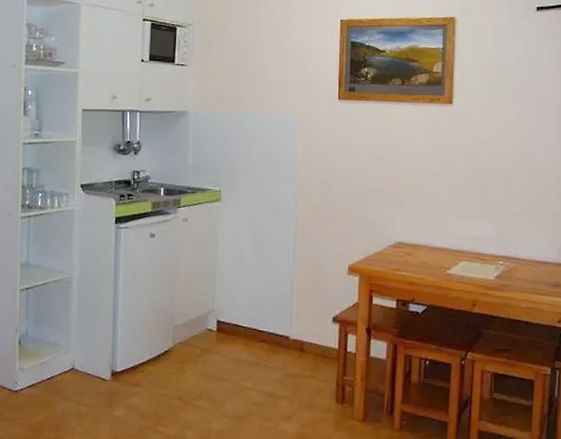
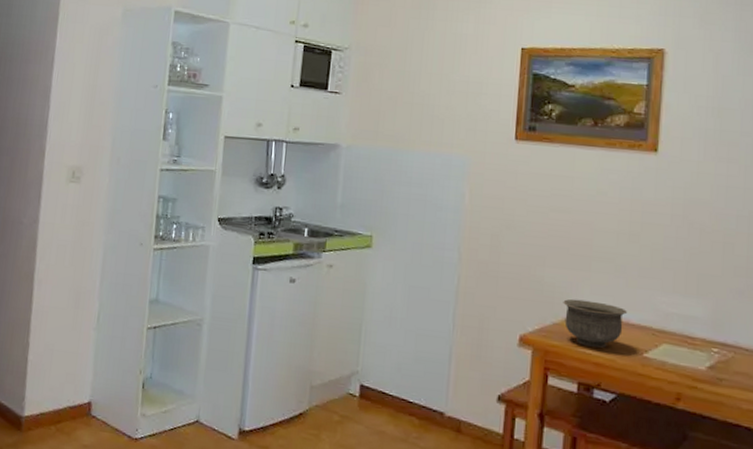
bowl: none [382,231,433,269] -> present [563,298,627,348]

